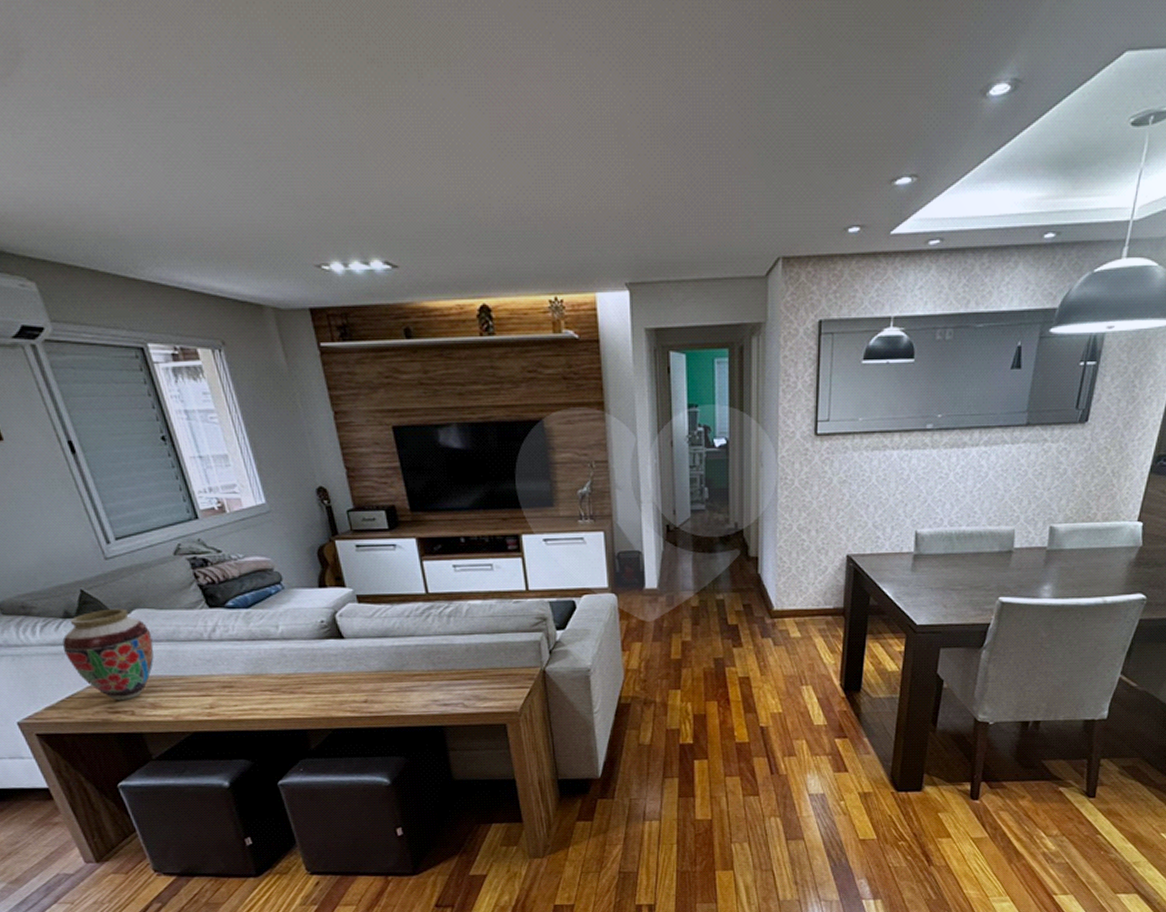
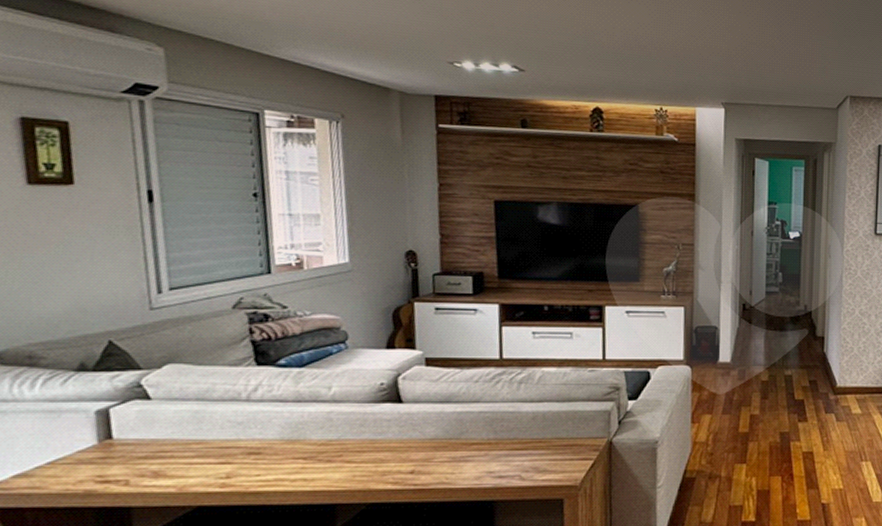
vase: present [62,608,154,701] -> none [62,362,180,469]

